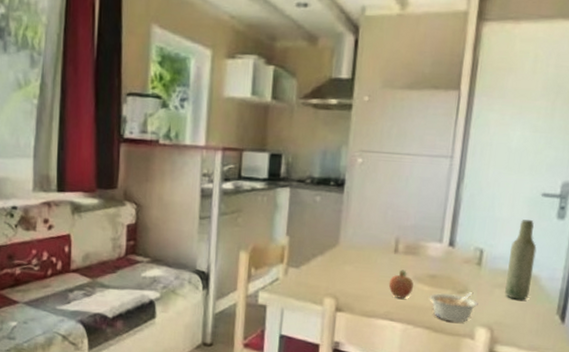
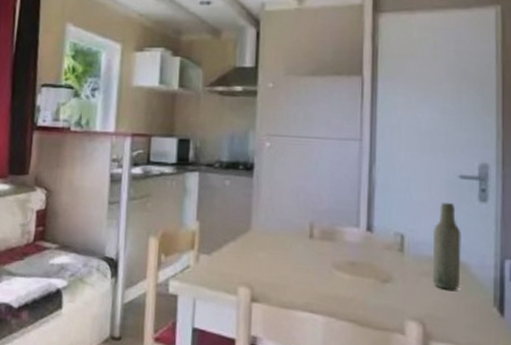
fruit: present [388,269,414,299] -> none [306,256,332,288]
legume: present [429,292,478,322] -> none [351,281,405,315]

